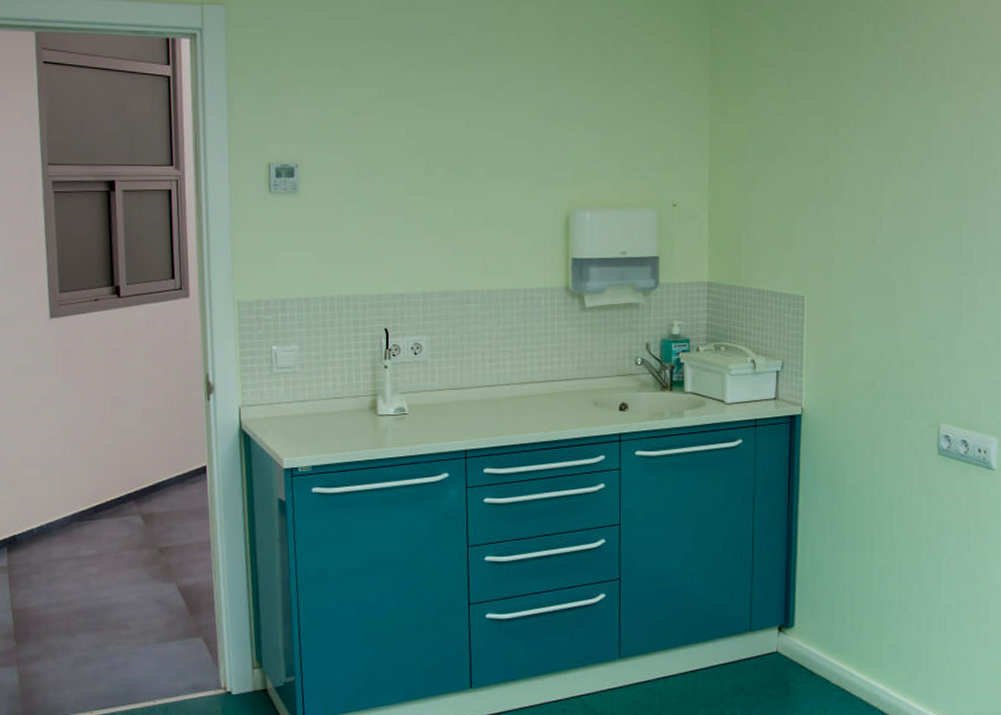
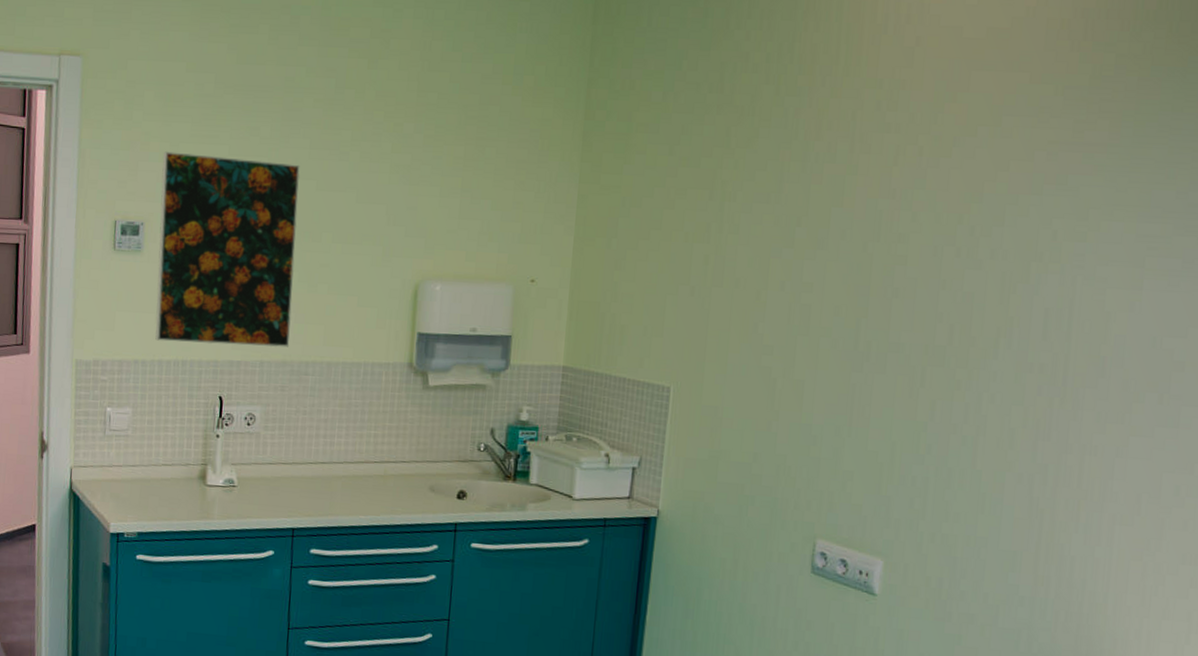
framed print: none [313,95,451,279] -> present [155,151,300,347]

